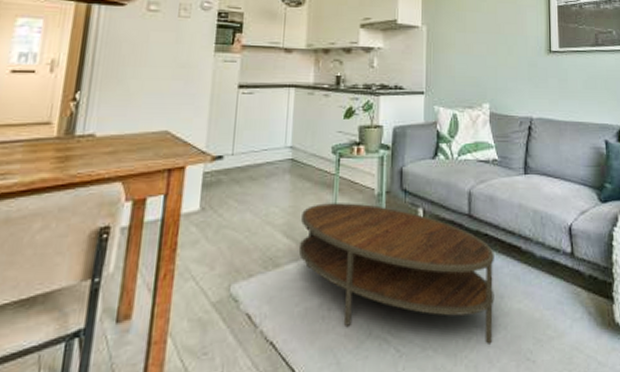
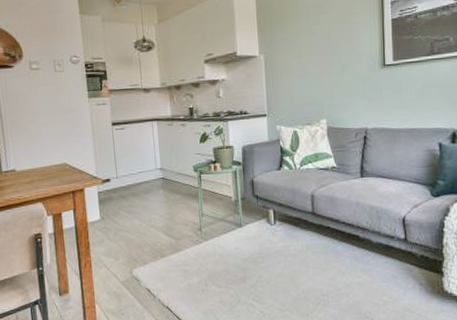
coffee table: present [298,203,494,344] -> none [175,208,338,307]

